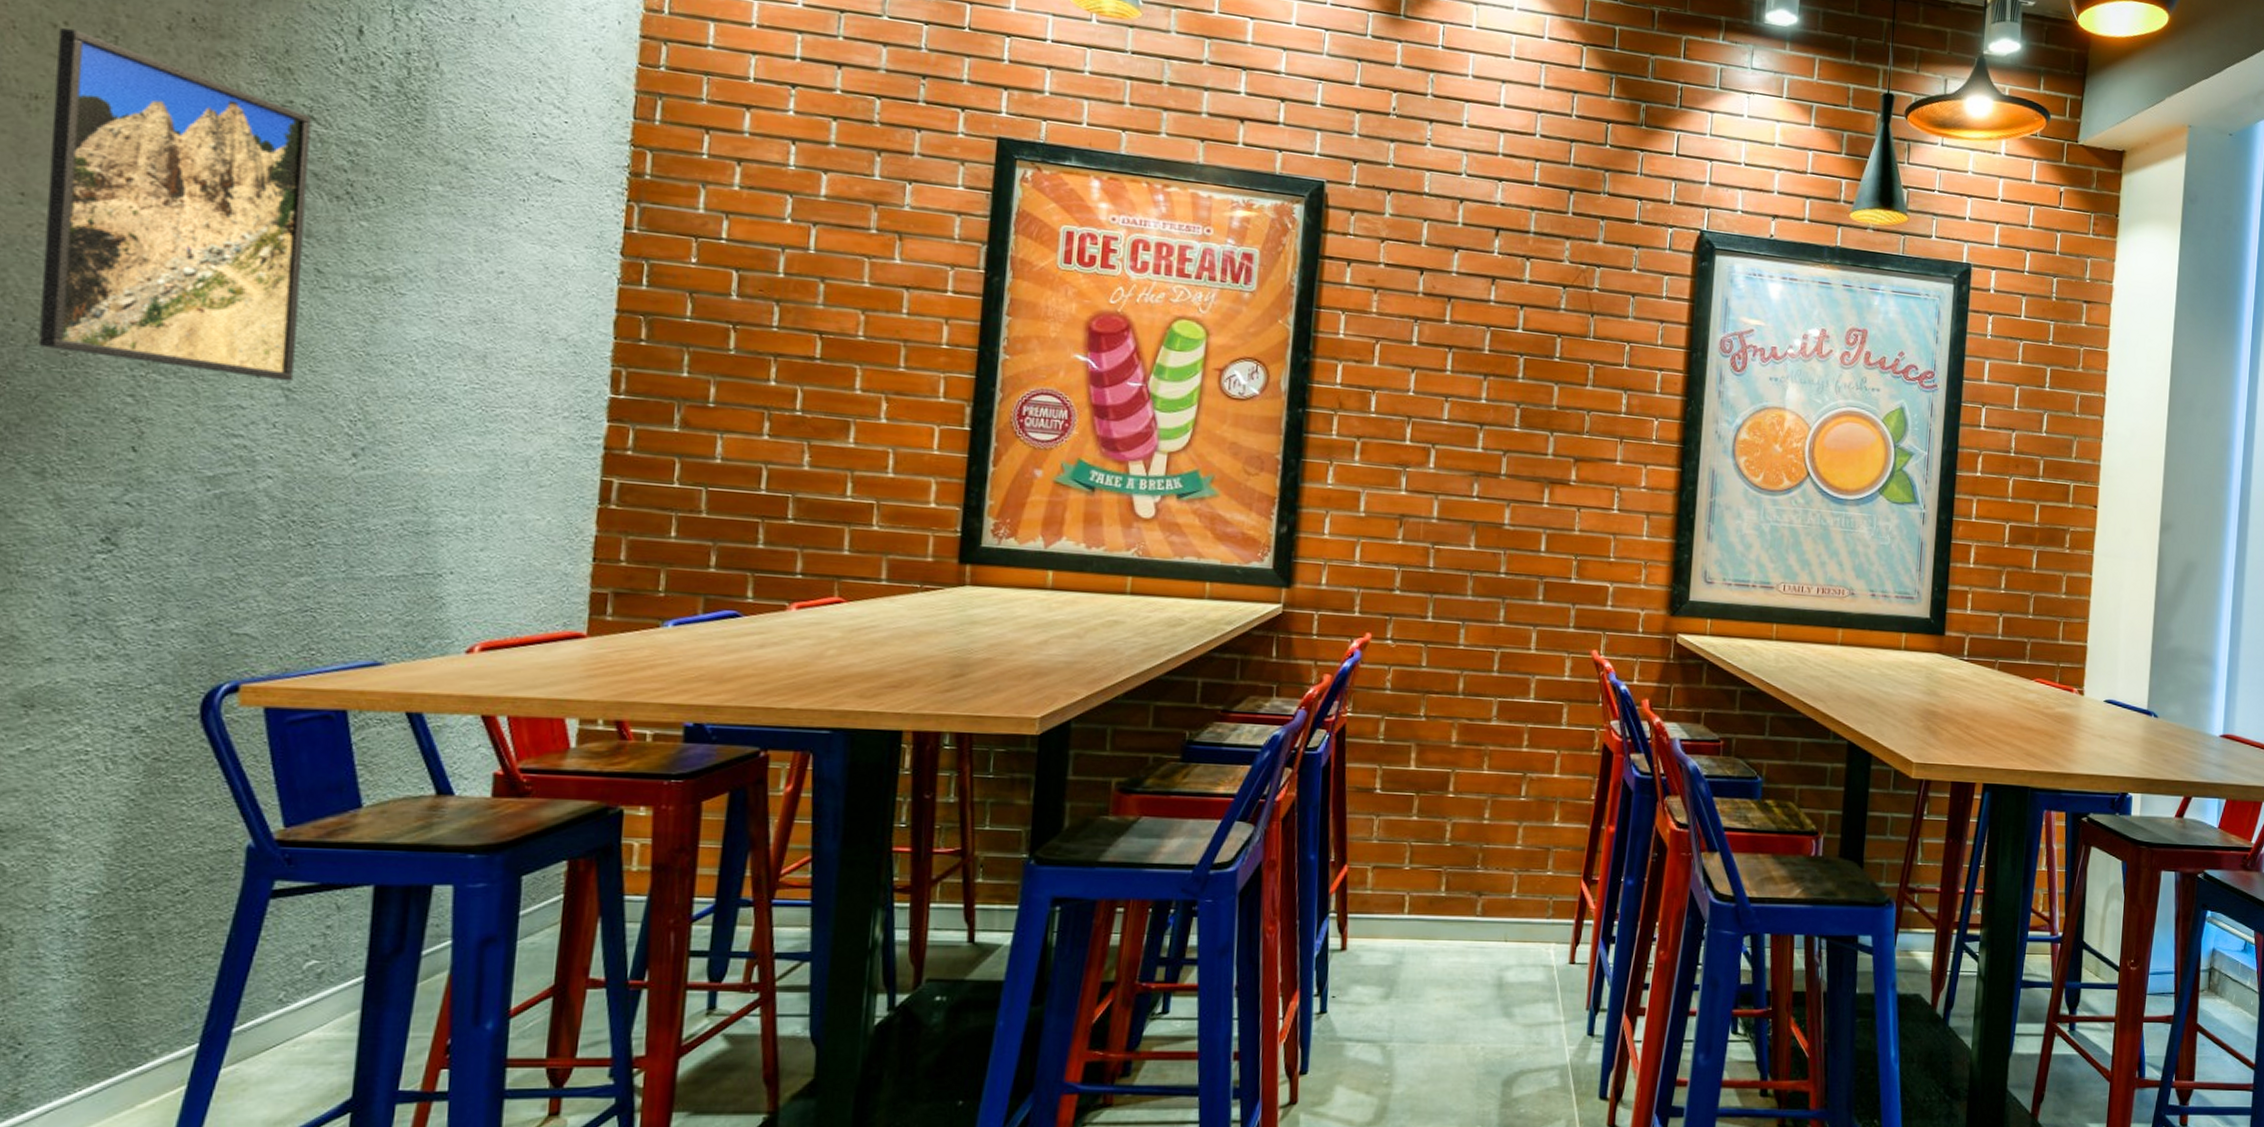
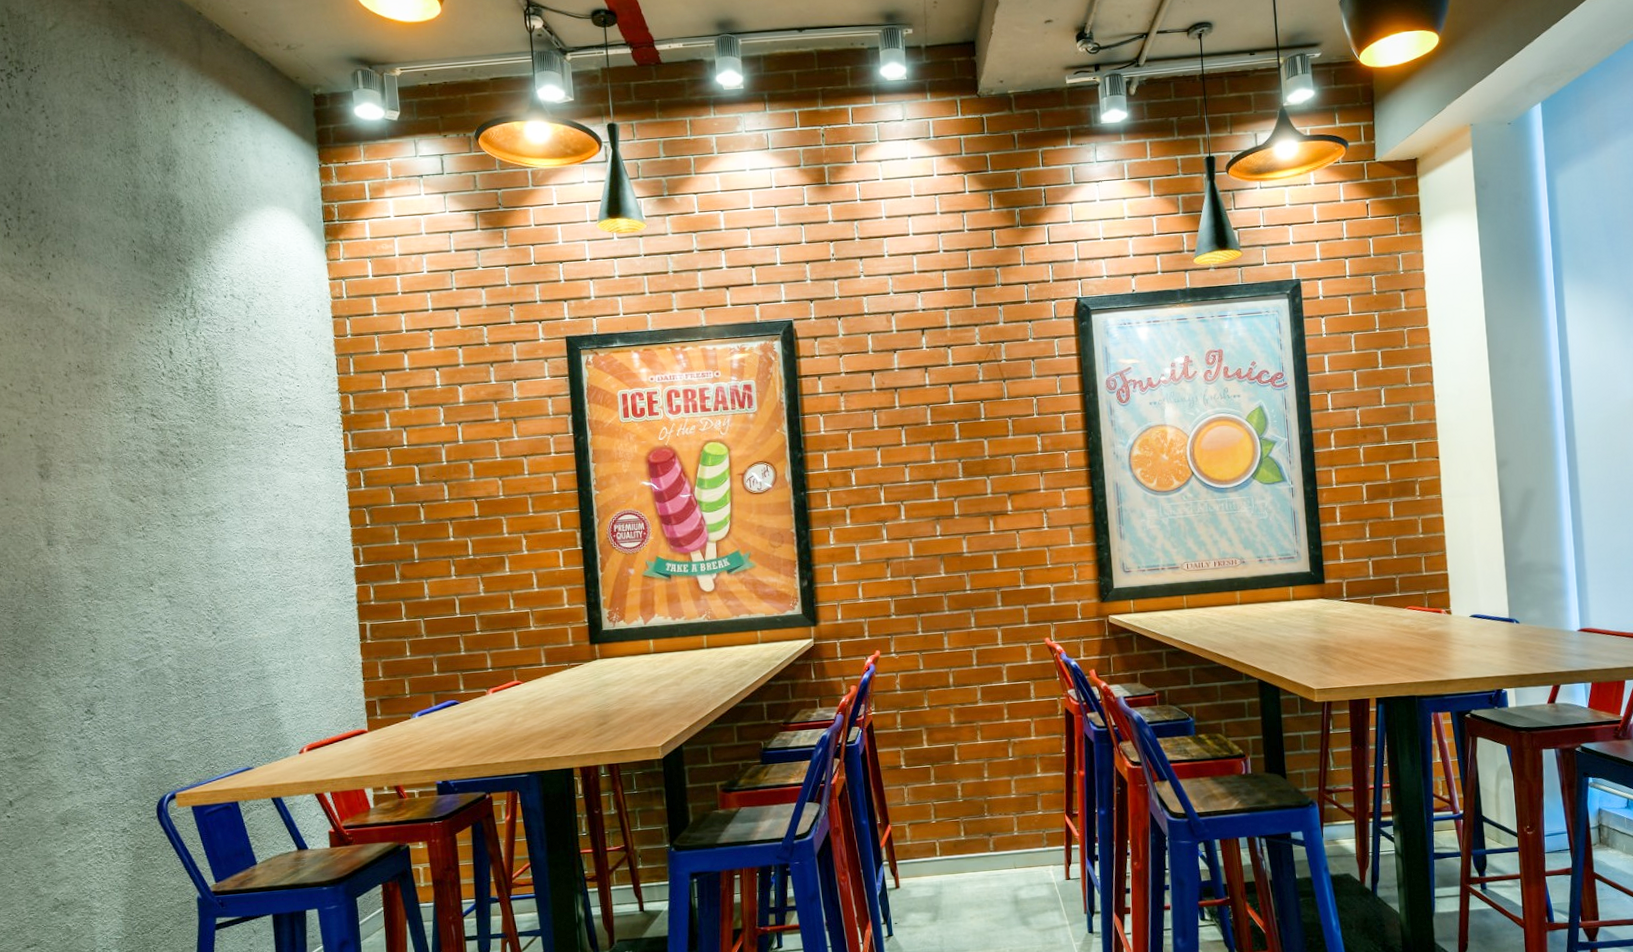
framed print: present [38,28,312,382] -> none [8,388,172,595]

